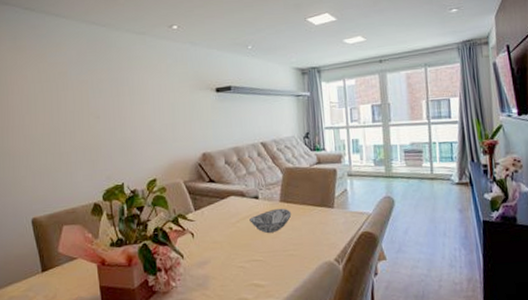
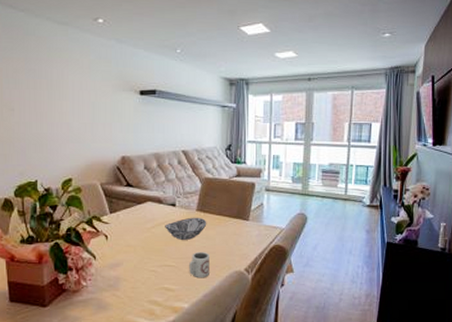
cup: none [277,243,299,272] -> present [189,251,209,279]

